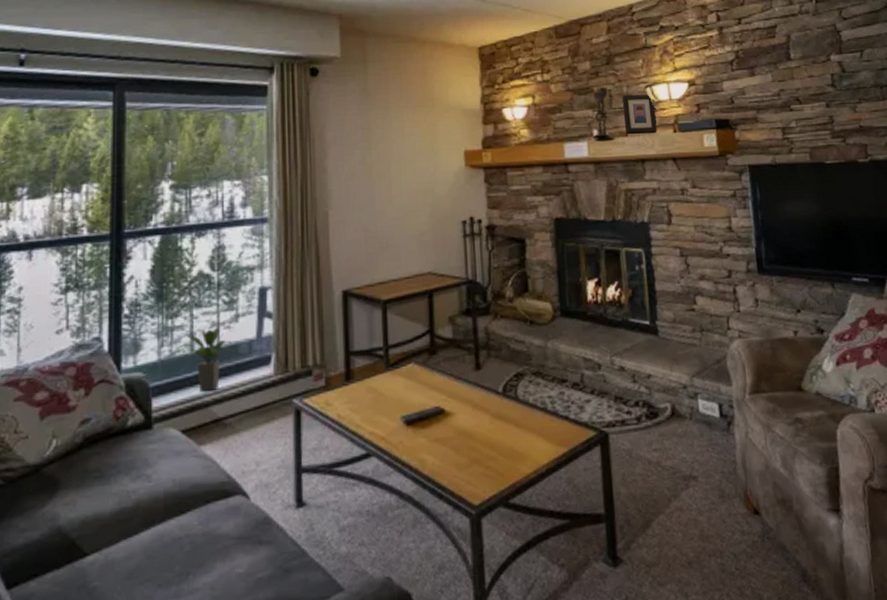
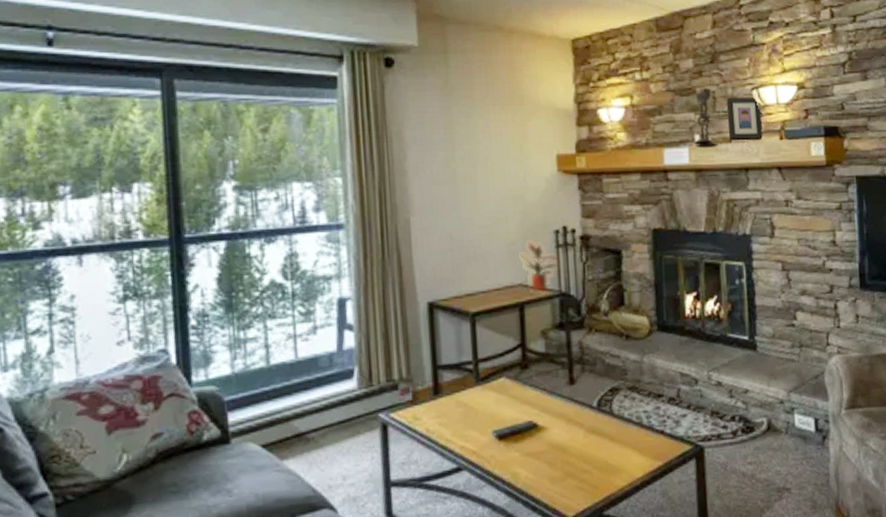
potted plant: present [174,328,238,391] -> none [248,340,318,405]
potted plant: none [430,232,466,280] -> present [520,242,559,292]

